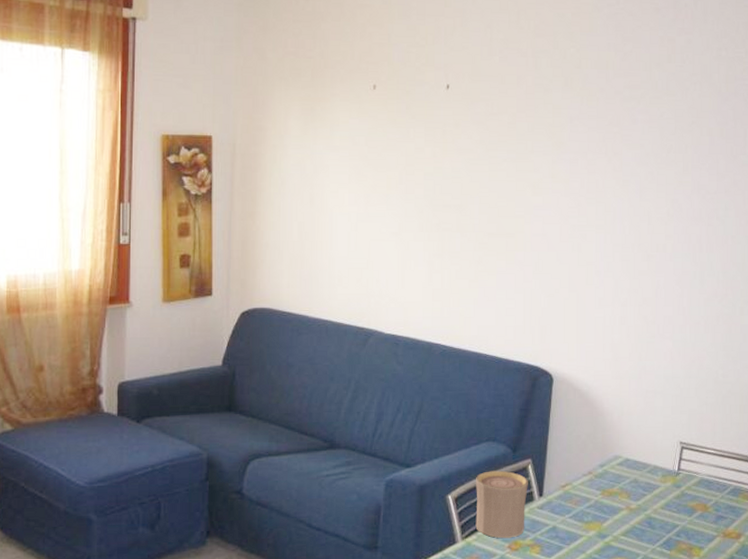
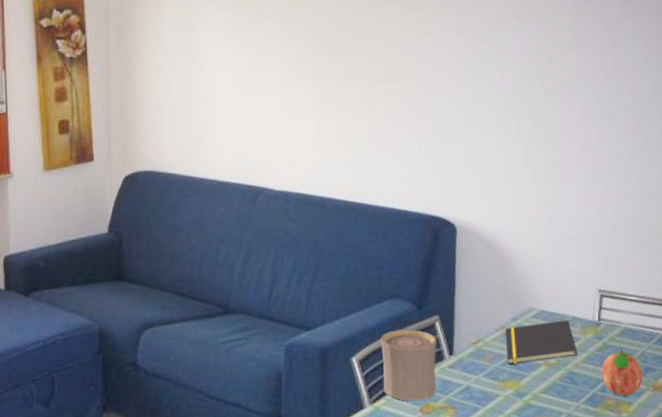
notepad: none [592,468,658,508] -> present [506,320,578,365]
fruit: none [678,497,715,541] -> present [601,349,643,396]

